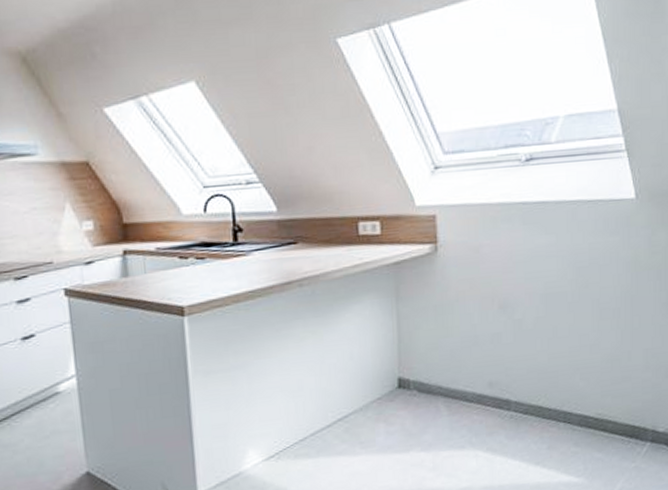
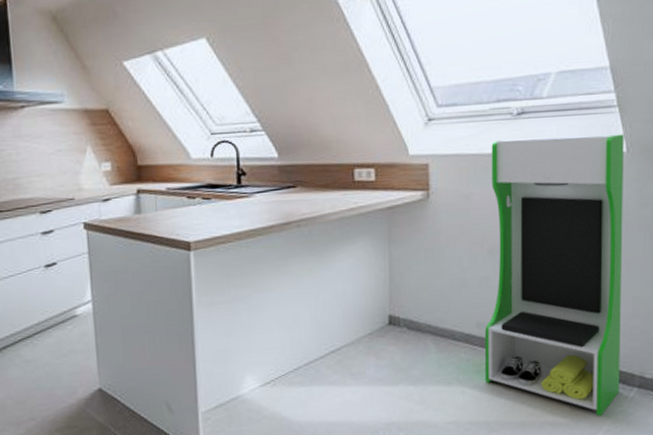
storage cabinet: none [497,179,634,474] -> present [484,134,624,416]

